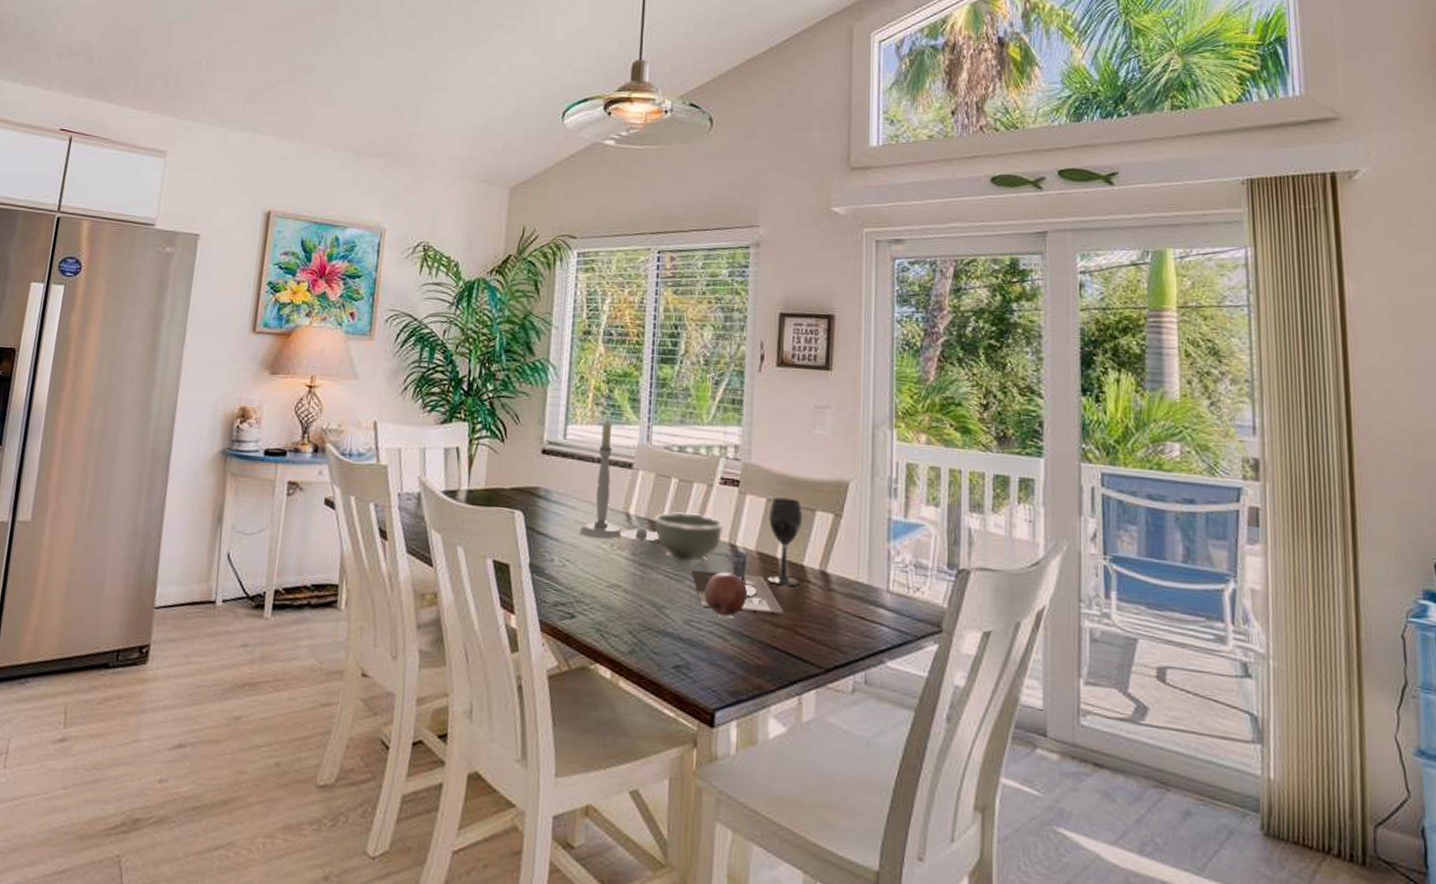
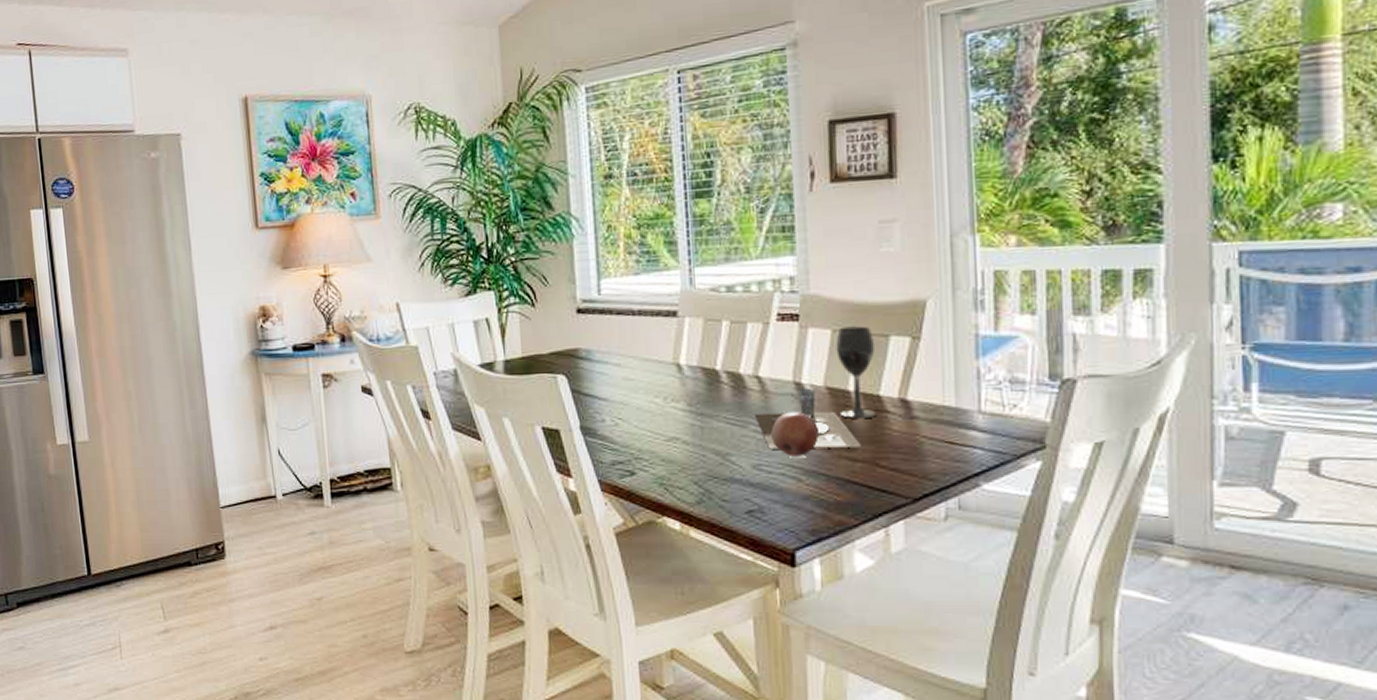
candlestick: present [580,421,658,543] -> none [628,269,715,394]
bowl: present [655,511,724,562] -> none [708,354,786,406]

